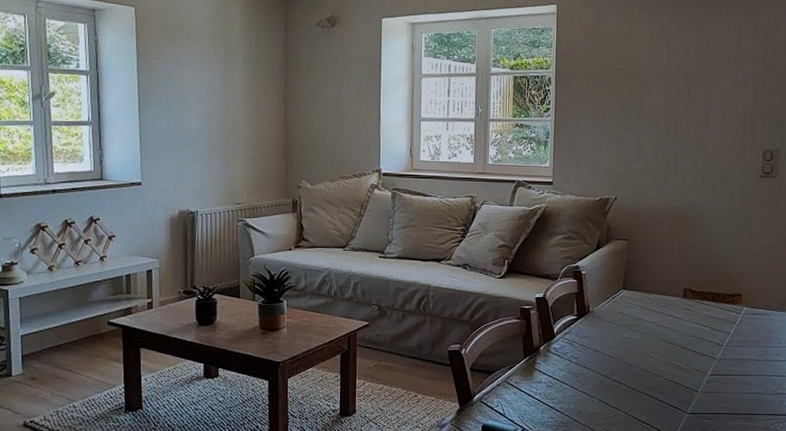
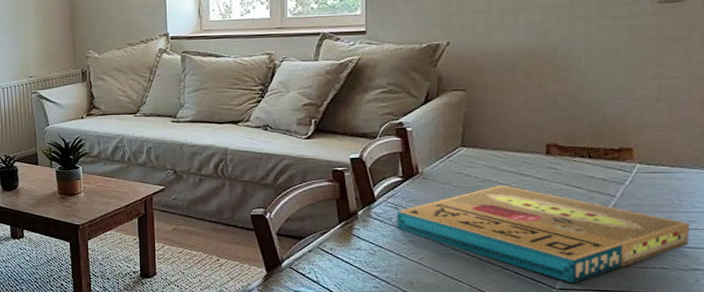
pizza box: none [570,323,777,409] -> present [396,184,689,284]

